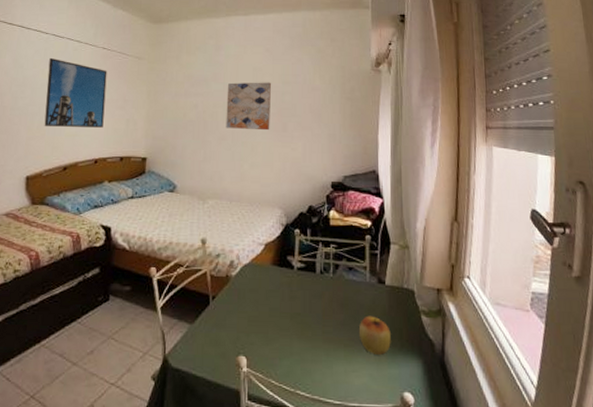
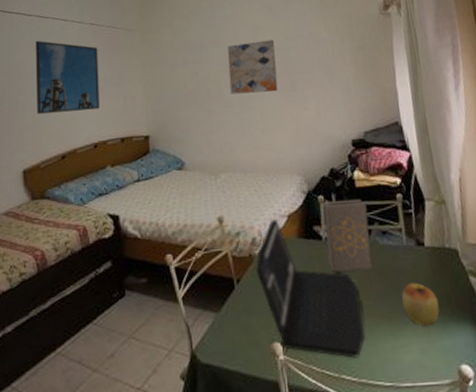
laptop: none [231,245,322,377] -> present [256,218,365,358]
book: none [297,235,337,300] -> present [323,198,373,273]

